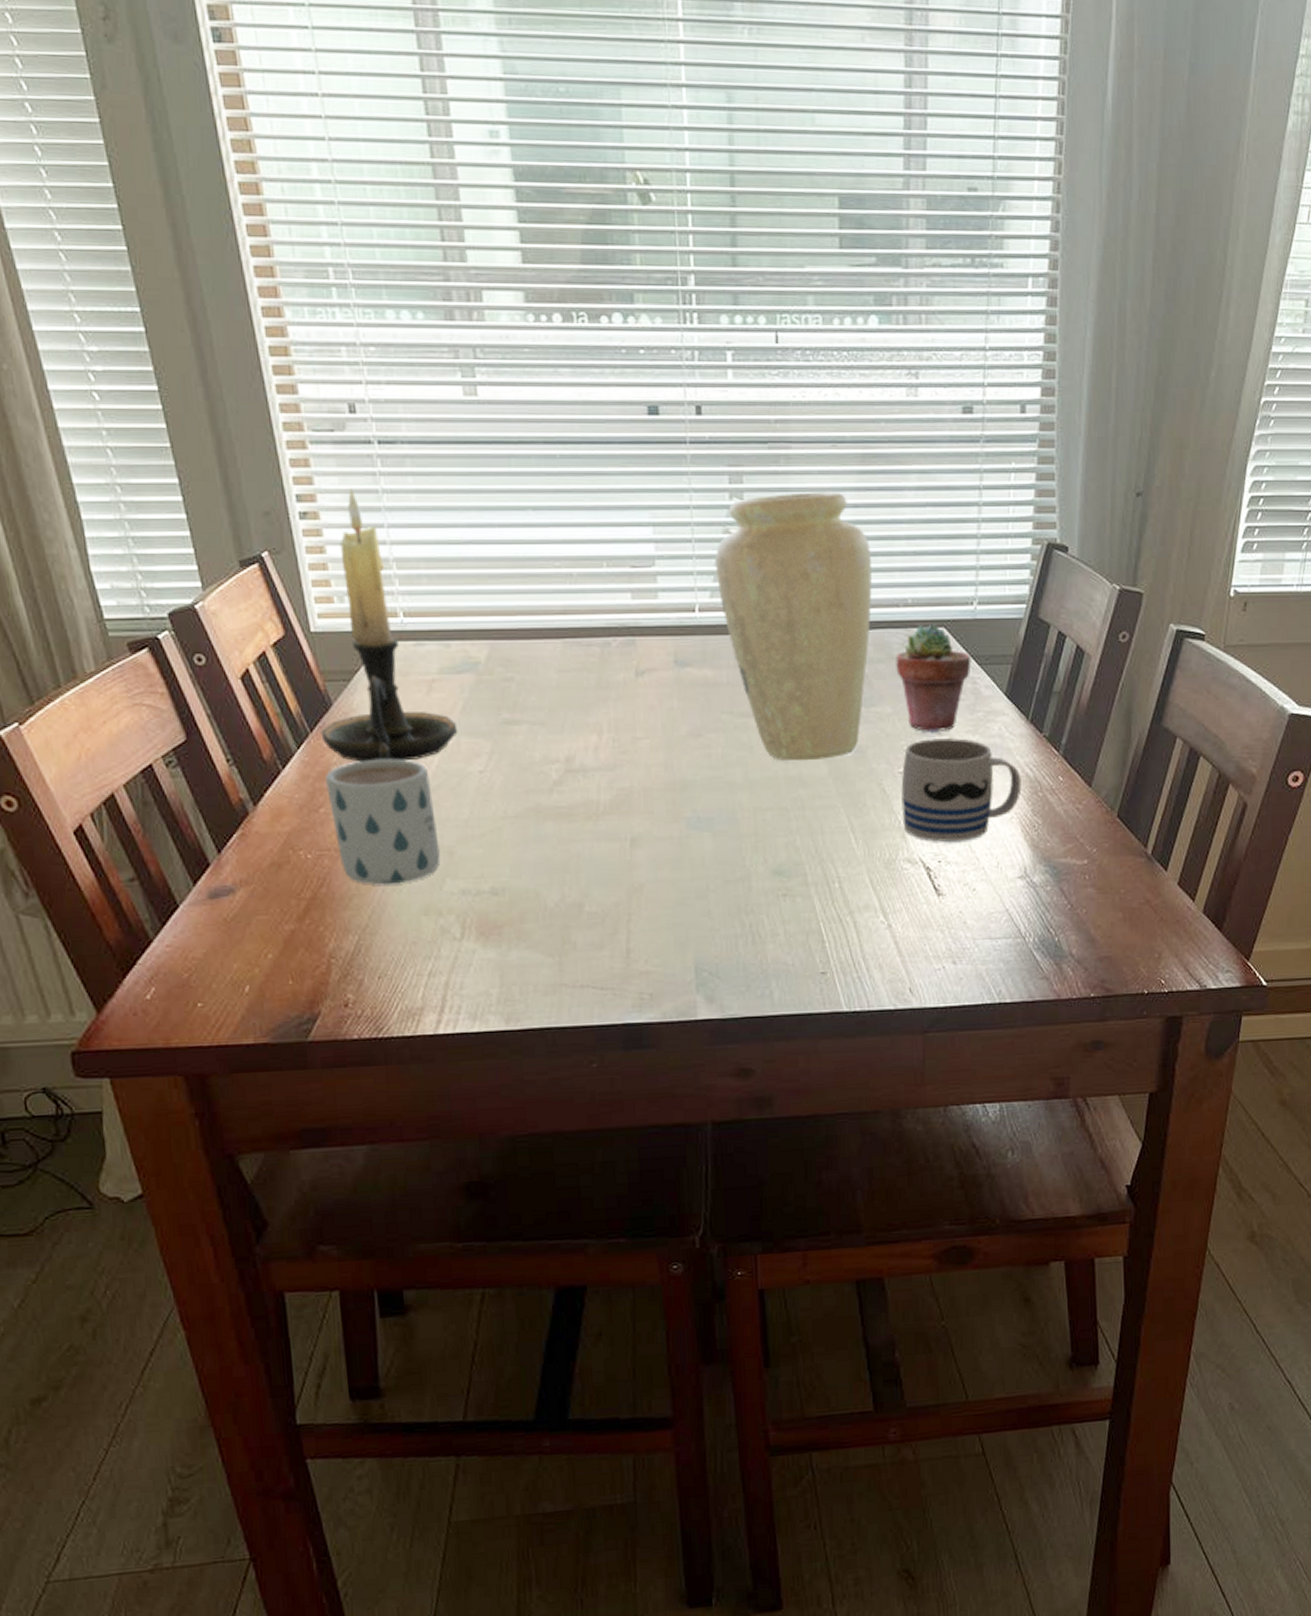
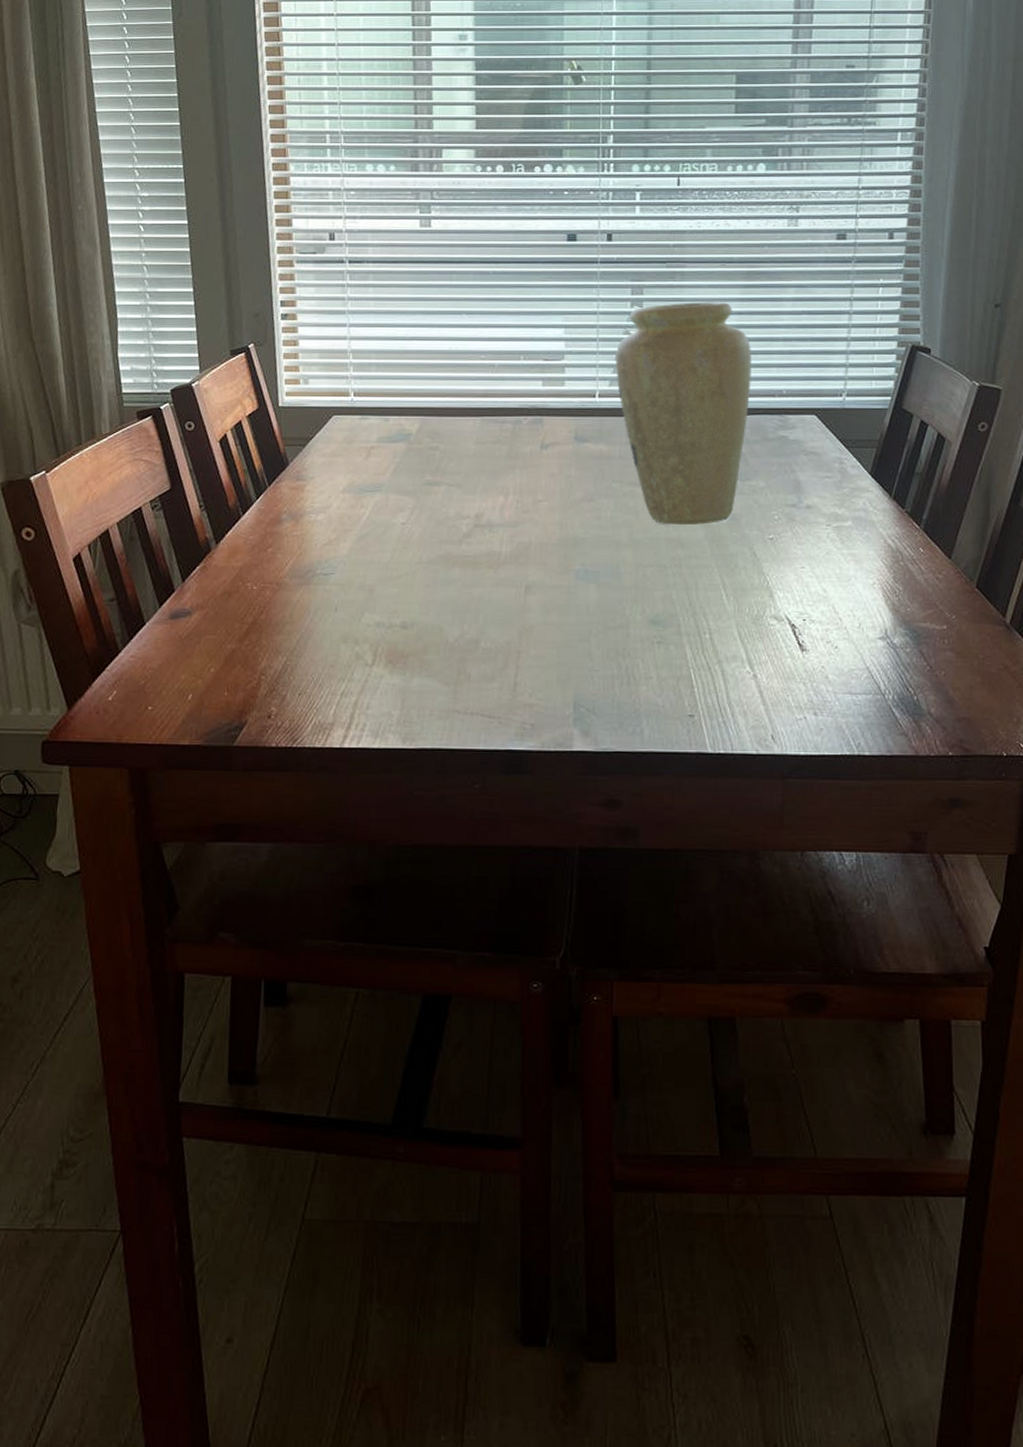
candle holder: present [320,487,458,763] -> none [276,296,388,513]
mug: present [326,758,441,885] -> none [276,510,362,615]
potted succulent: present [896,624,972,733] -> none [770,411,839,505]
mug: present [901,738,1022,842] -> none [771,510,884,602]

